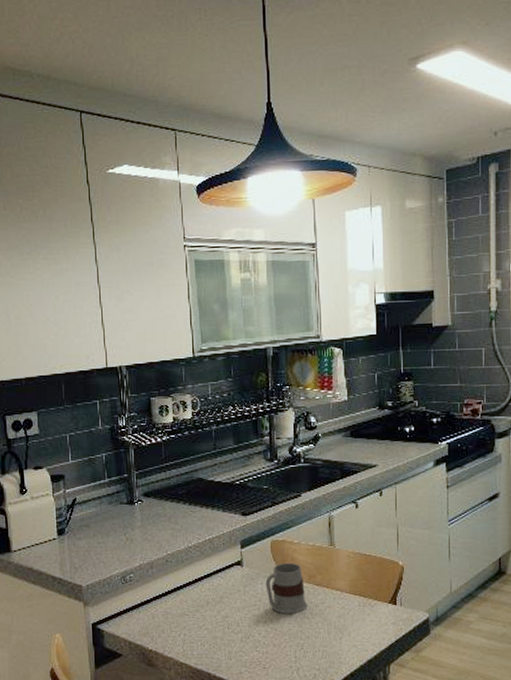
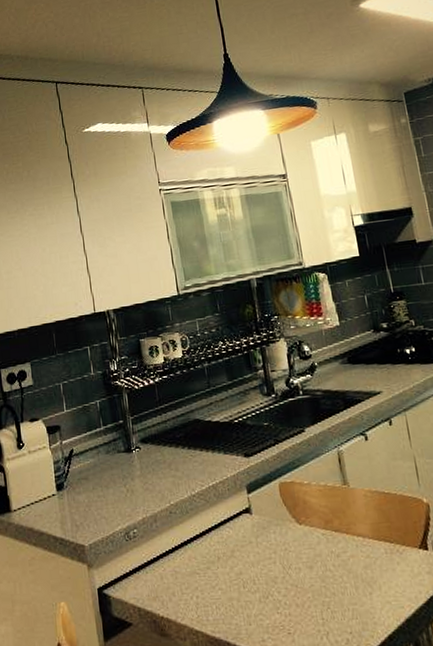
mug: present [265,562,308,614] -> none [278,506,329,567]

